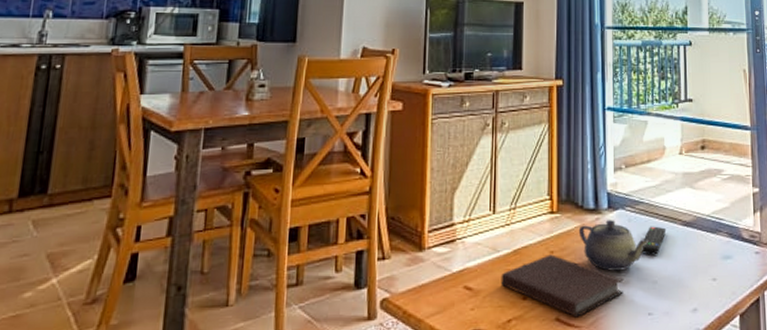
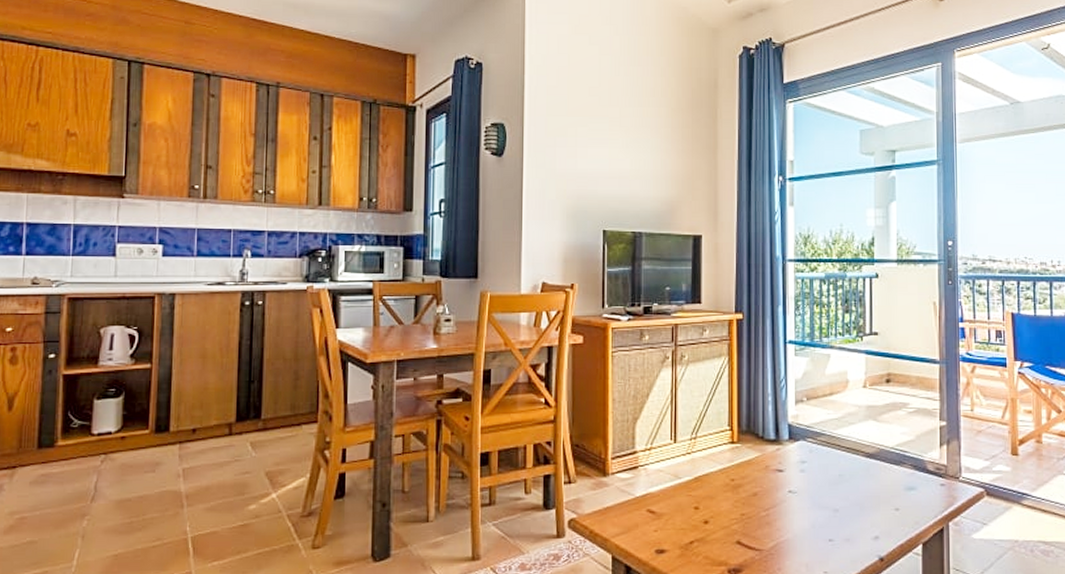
notebook: present [501,254,623,318] -> none [682,482,804,541]
teapot: present [578,220,649,271] -> none [759,451,831,499]
remote control: present [642,226,667,256] -> none [823,457,849,485]

